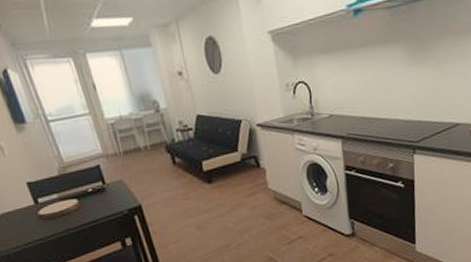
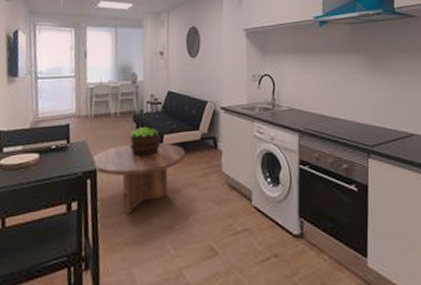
coffee table: none [132,169,229,241] -> present [90,142,186,214]
potted plant: none [166,155,201,187] -> present [130,126,161,157]

